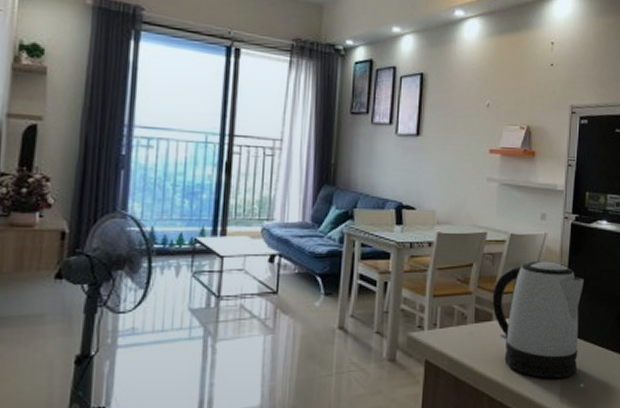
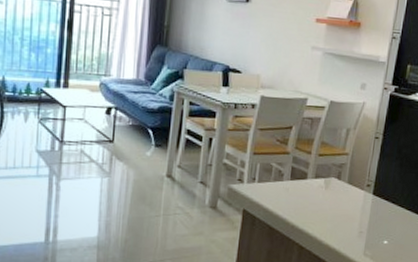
kettle: present [492,261,584,379] -> none [307,127,397,235]

